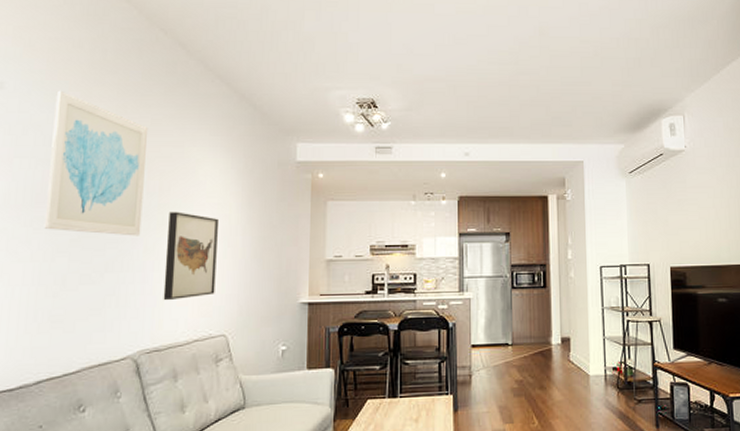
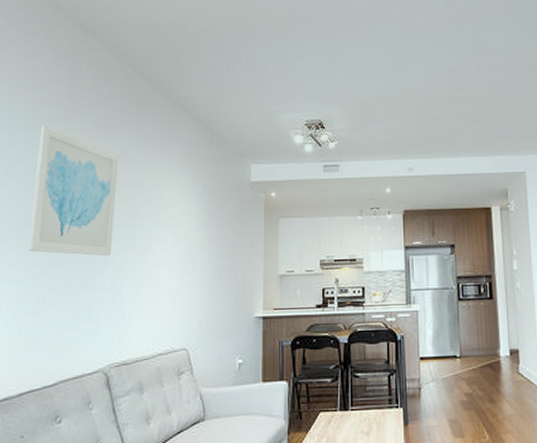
wall art: present [163,211,218,301] -> none [131,232,180,317]

